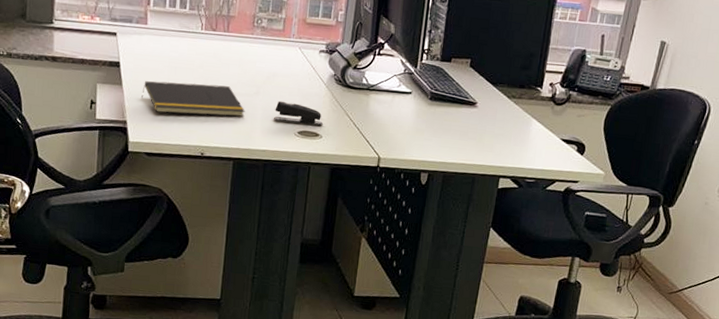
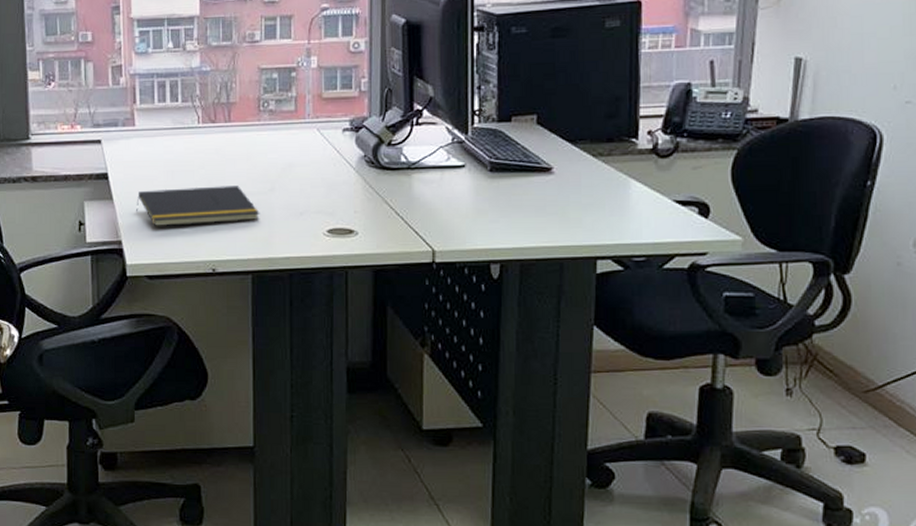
stapler: present [274,100,323,126] -> none [296,195,357,220]

